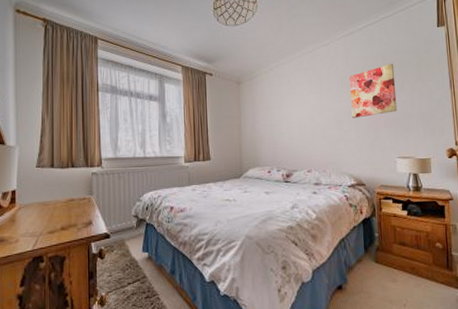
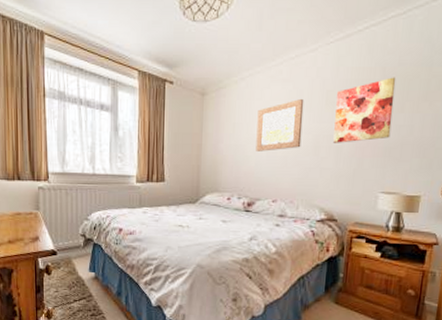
wall art: none [286,84,326,129] -> present [256,99,304,151]

